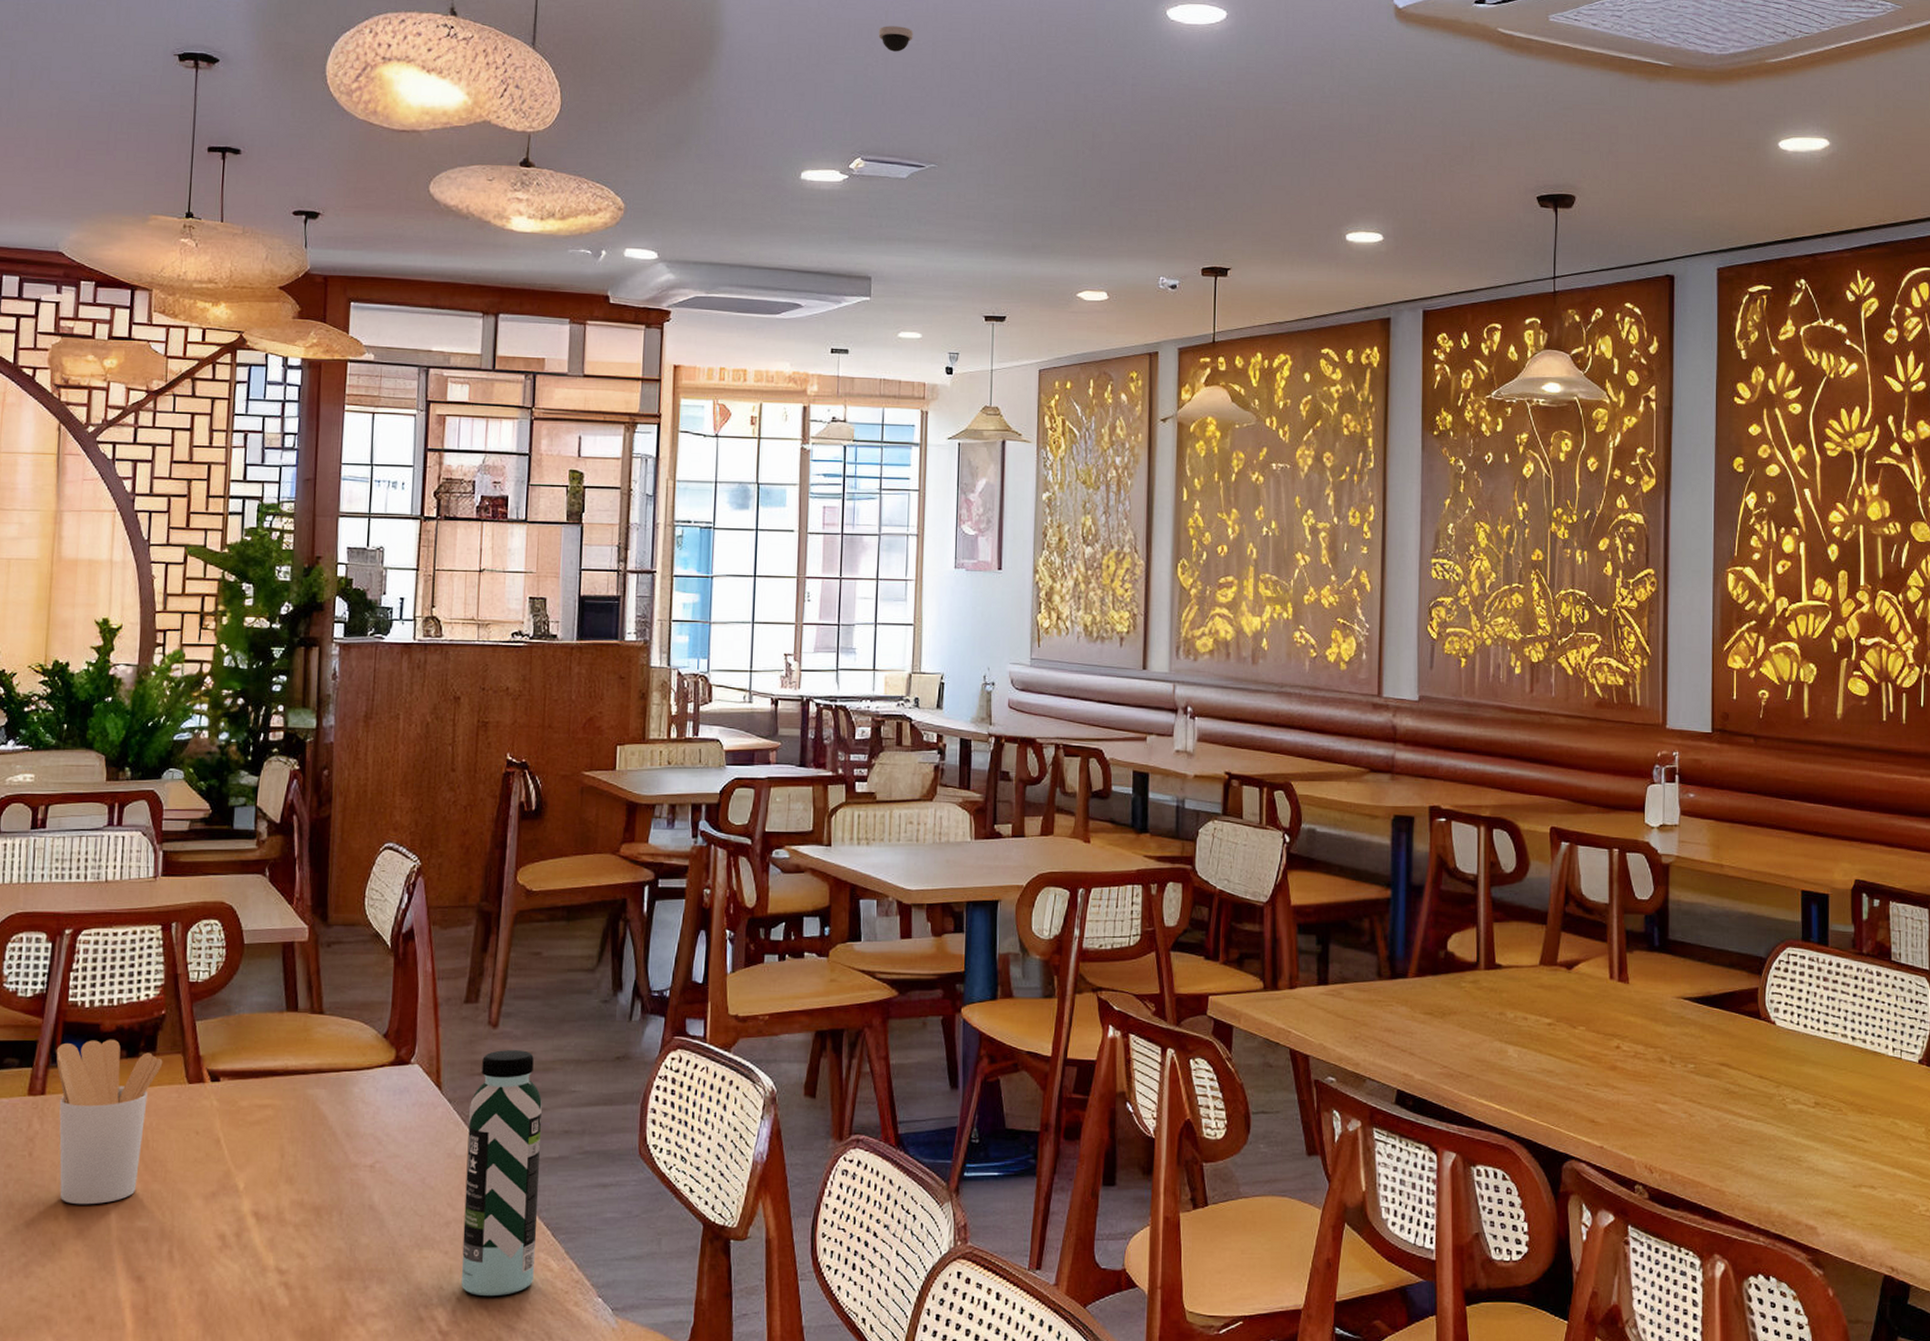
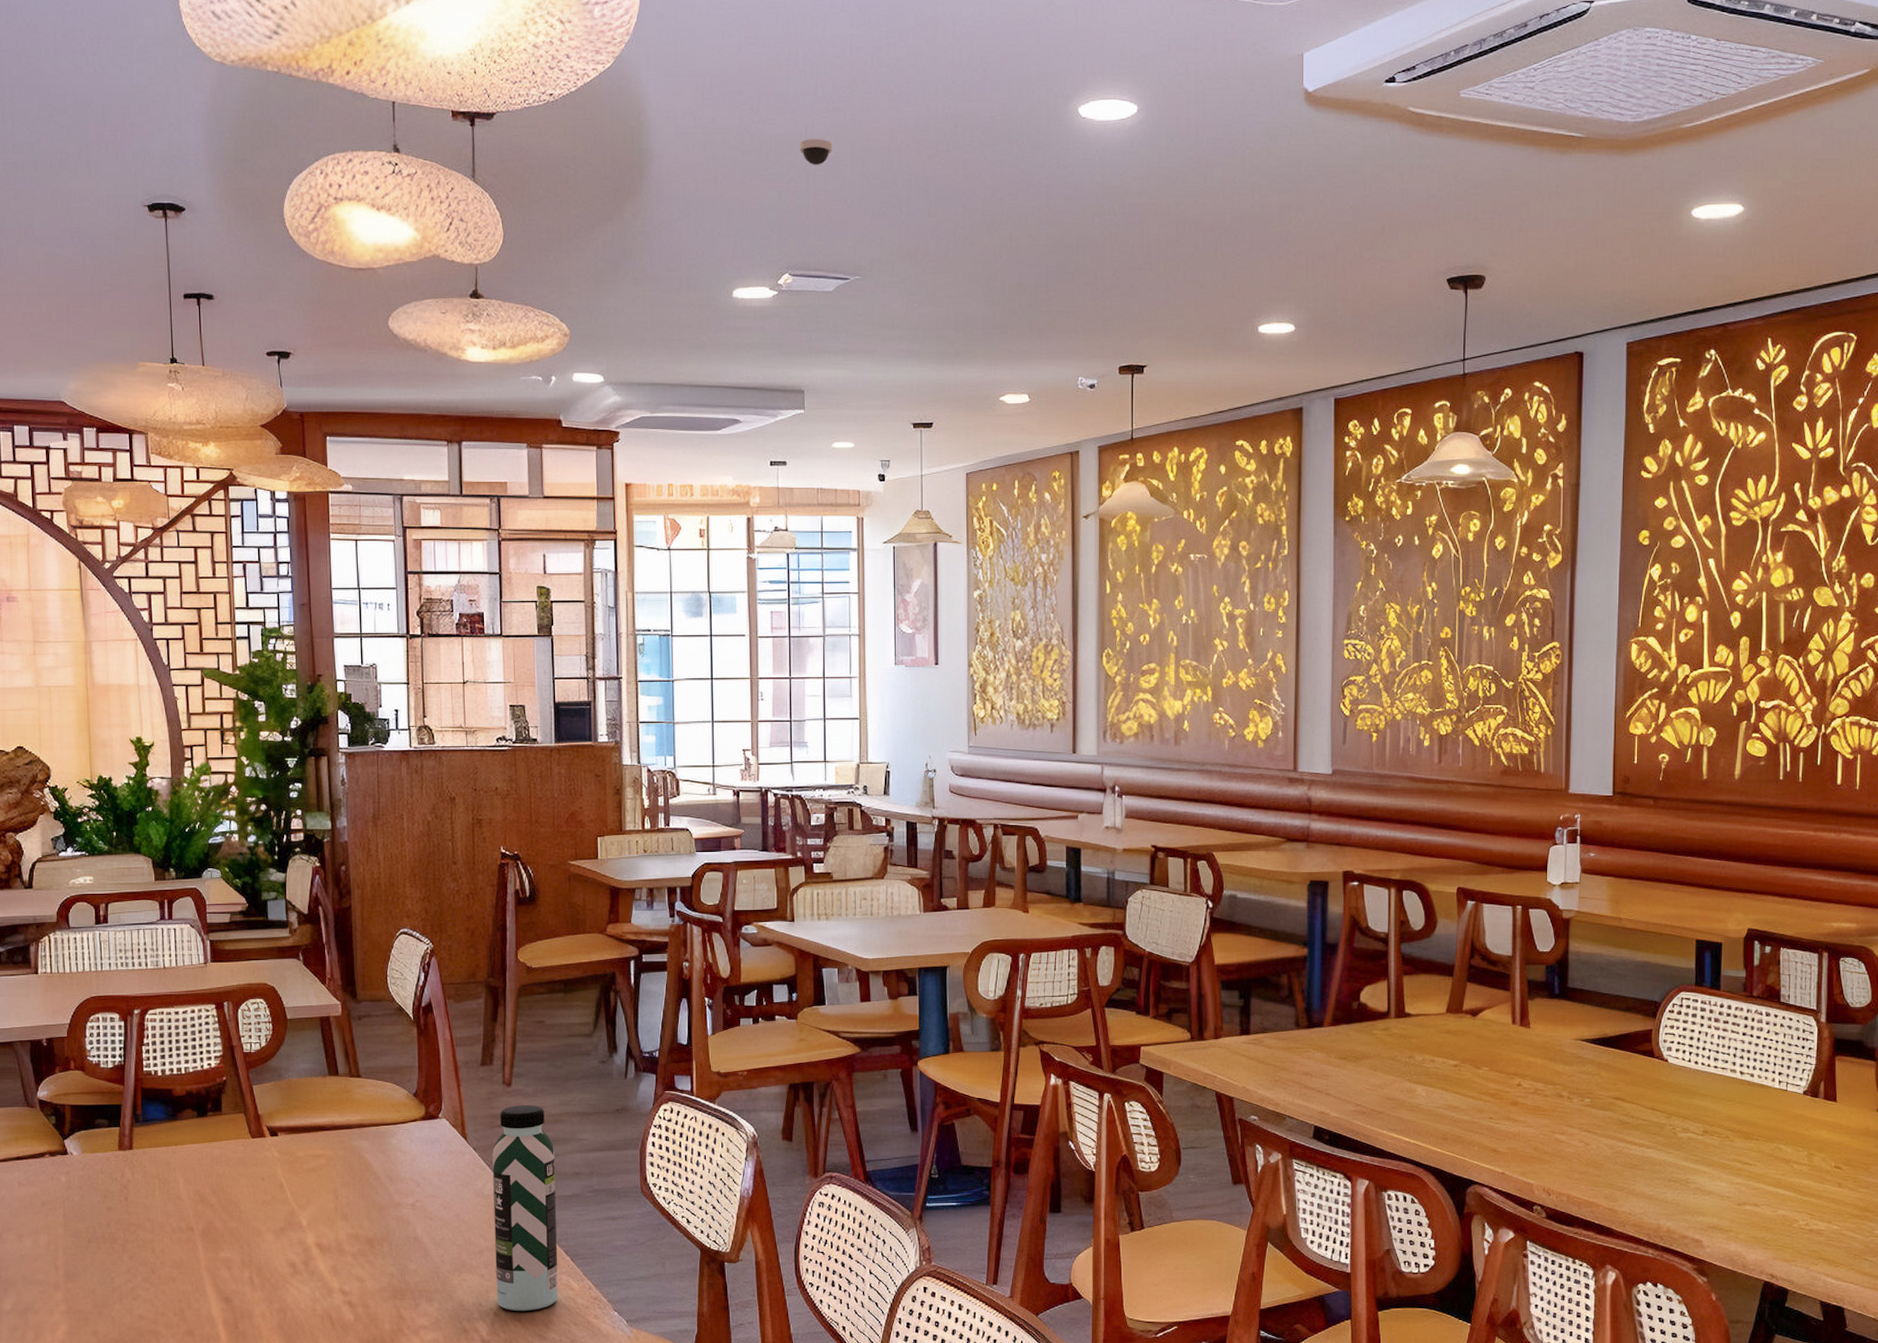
utensil holder: present [56,1039,163,1205] -> none [138,1102,228,1240]

